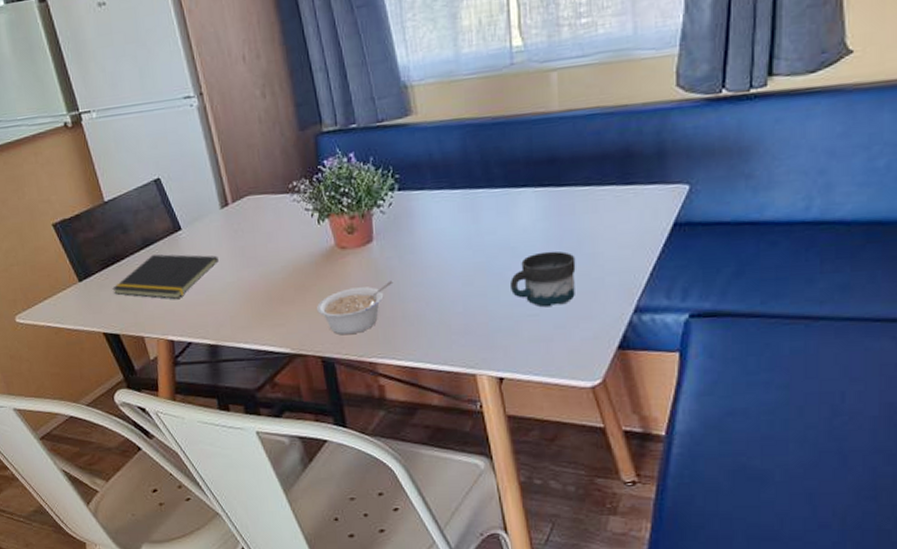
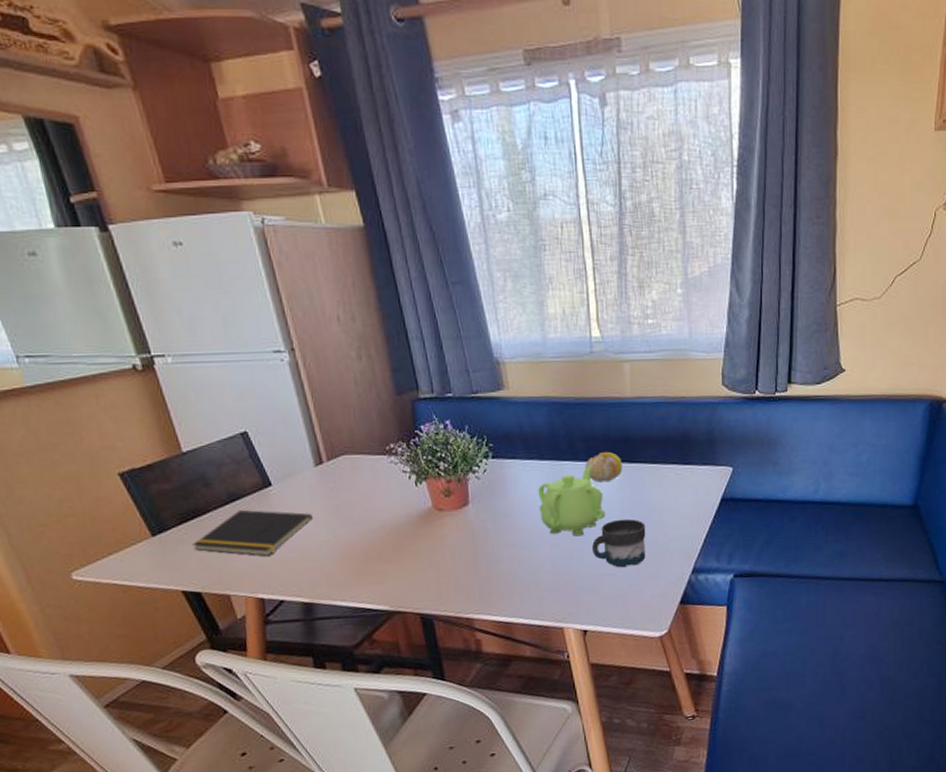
legume: present [317,280,394,334] -> none [415,542,489,592]
teapot: none [449,191,527,273] -> present [538,465,606,537]
fruit: none [503,176,548,211] -> present [585,452,623,483]

